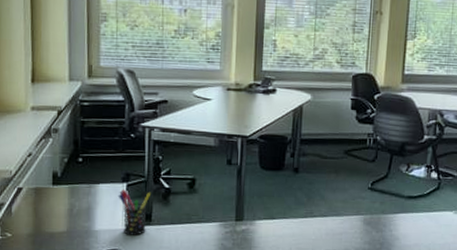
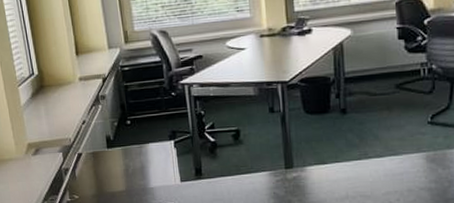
pen holder: present [118,189,150,235] -> none [167,146,198,190]

